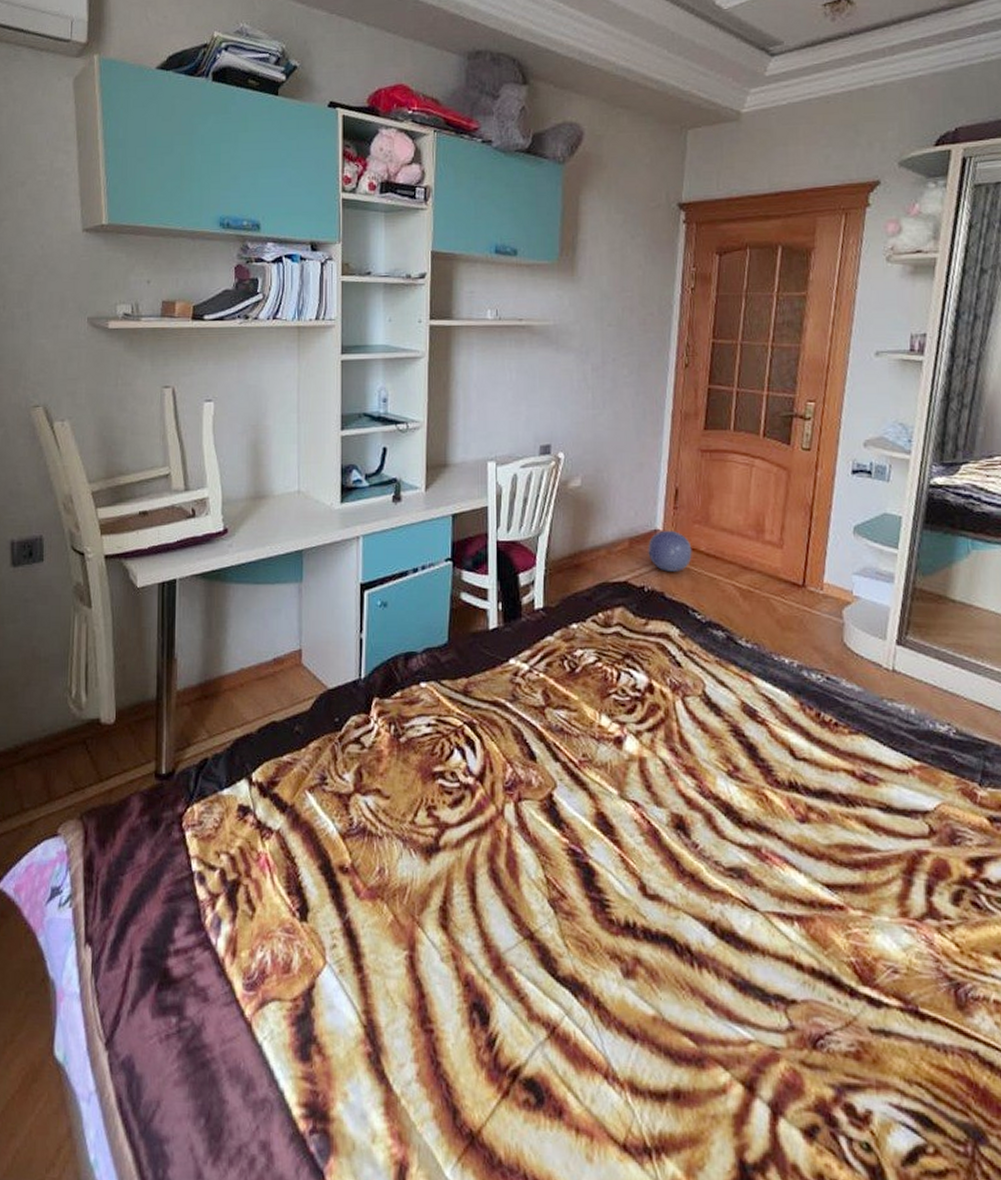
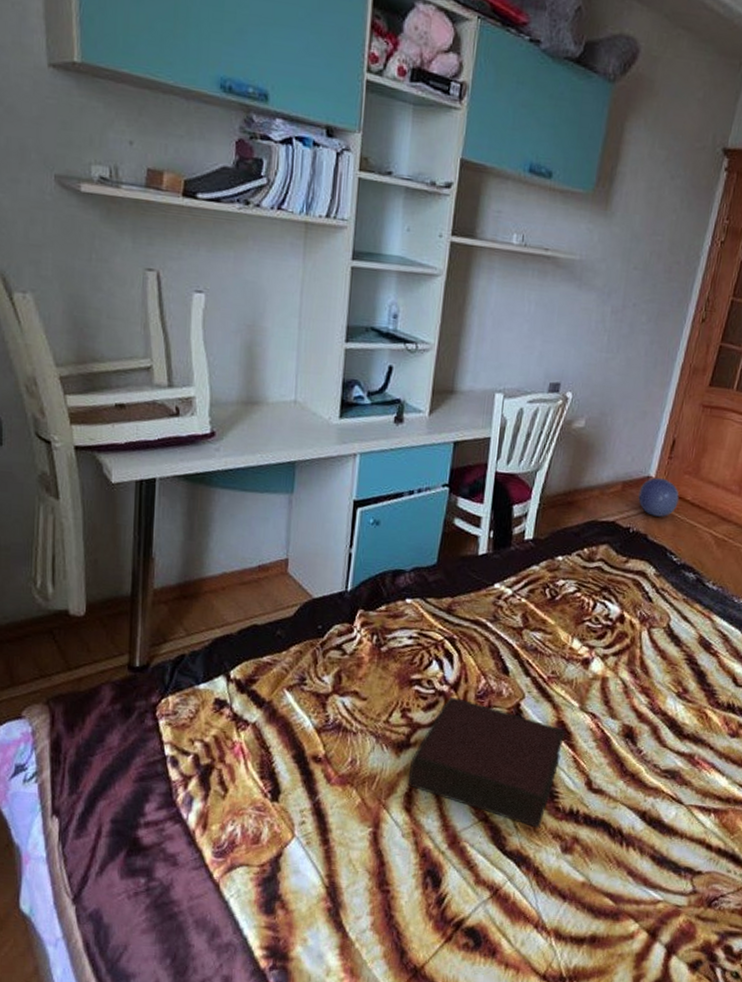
bible: none [441,789,607,947] -> present [408,696,565,828]

